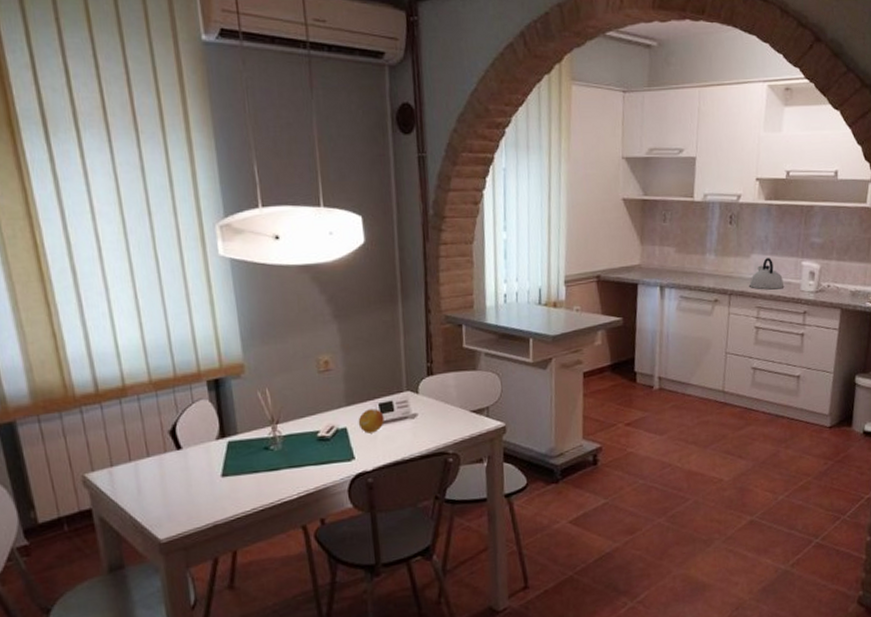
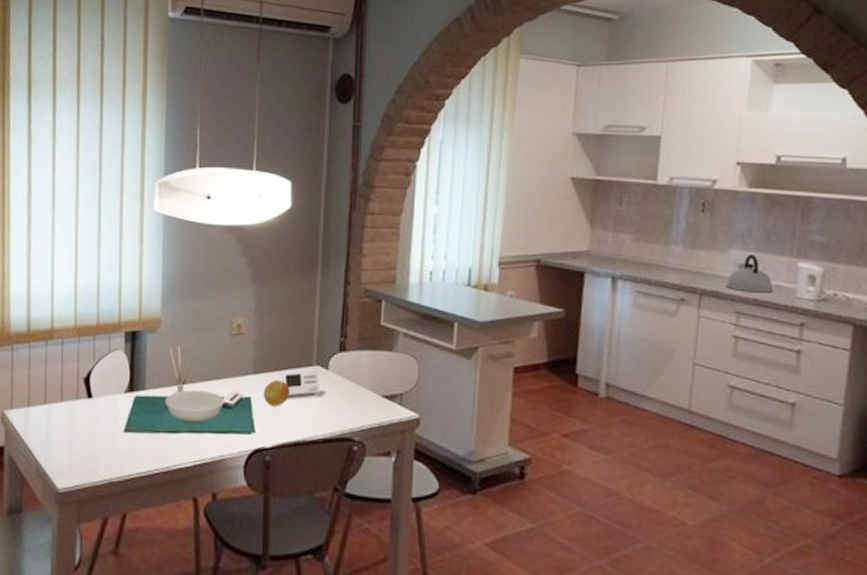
bowl: none [260,427,321,461] -> present [165,389,224,425]

